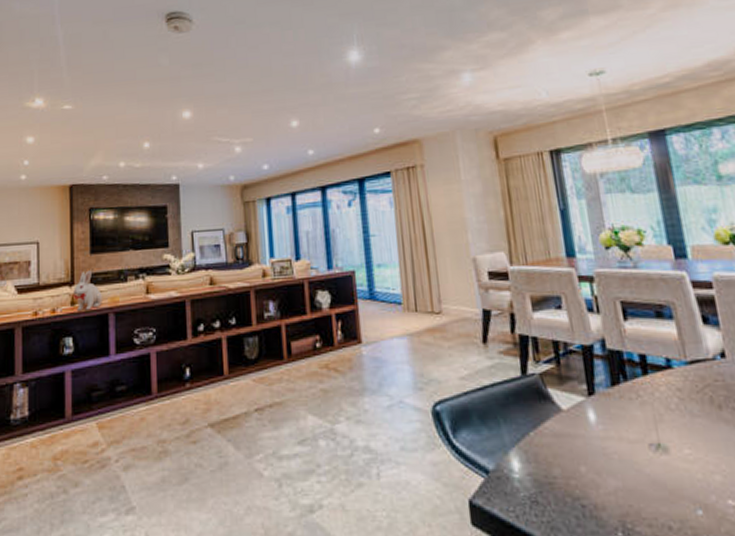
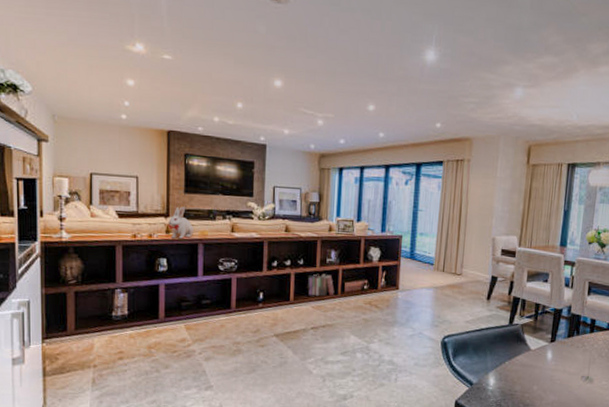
books: none [244,333,279,365] -> present [307,273,335,297]

